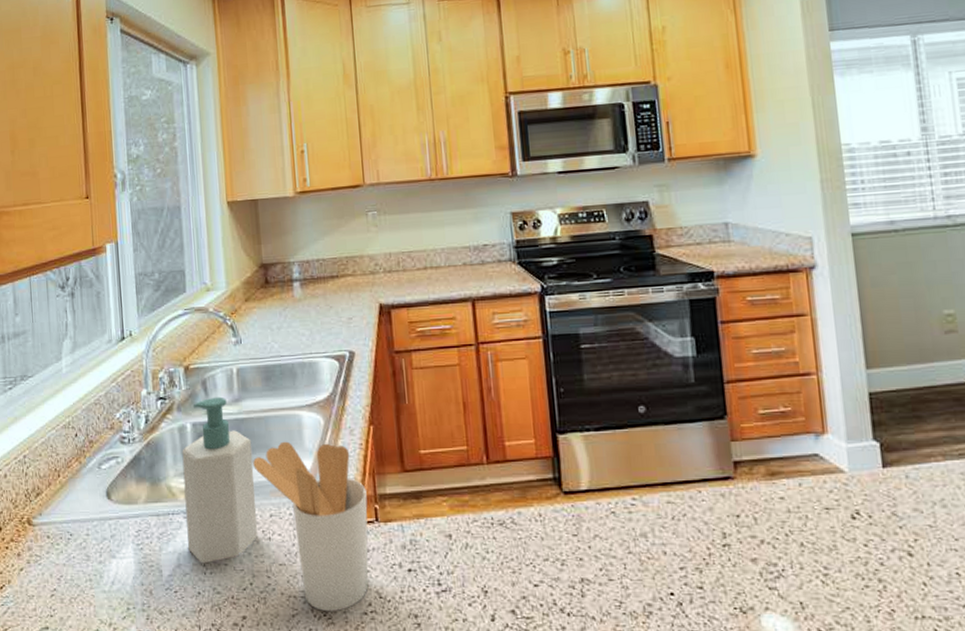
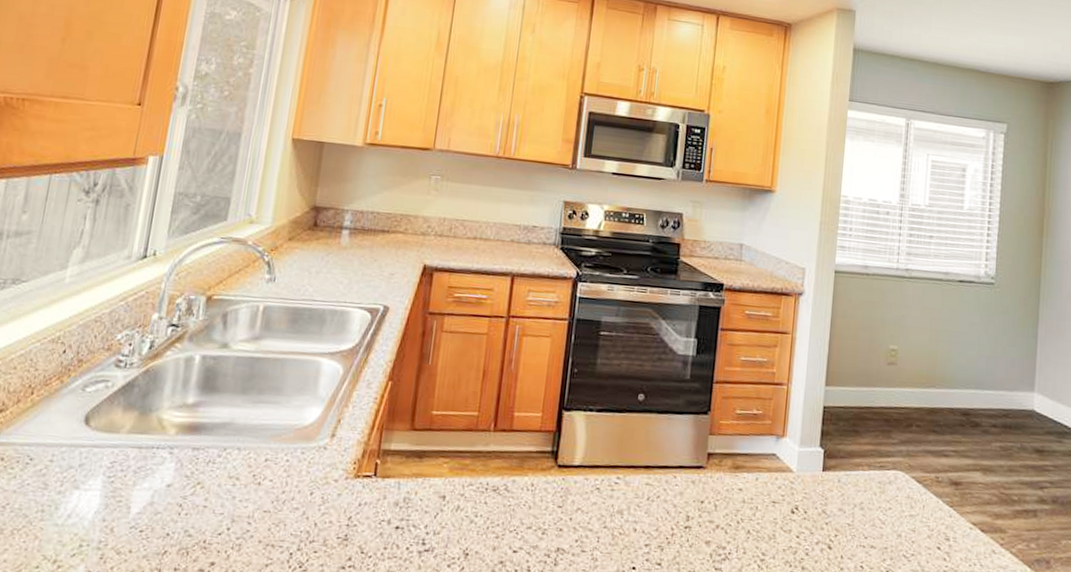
soap bottle: present [182,396,257,564] -> none [166,331,263,504]
utensil holder: present [253,441,369,612] -> none [259,386,371,564]

